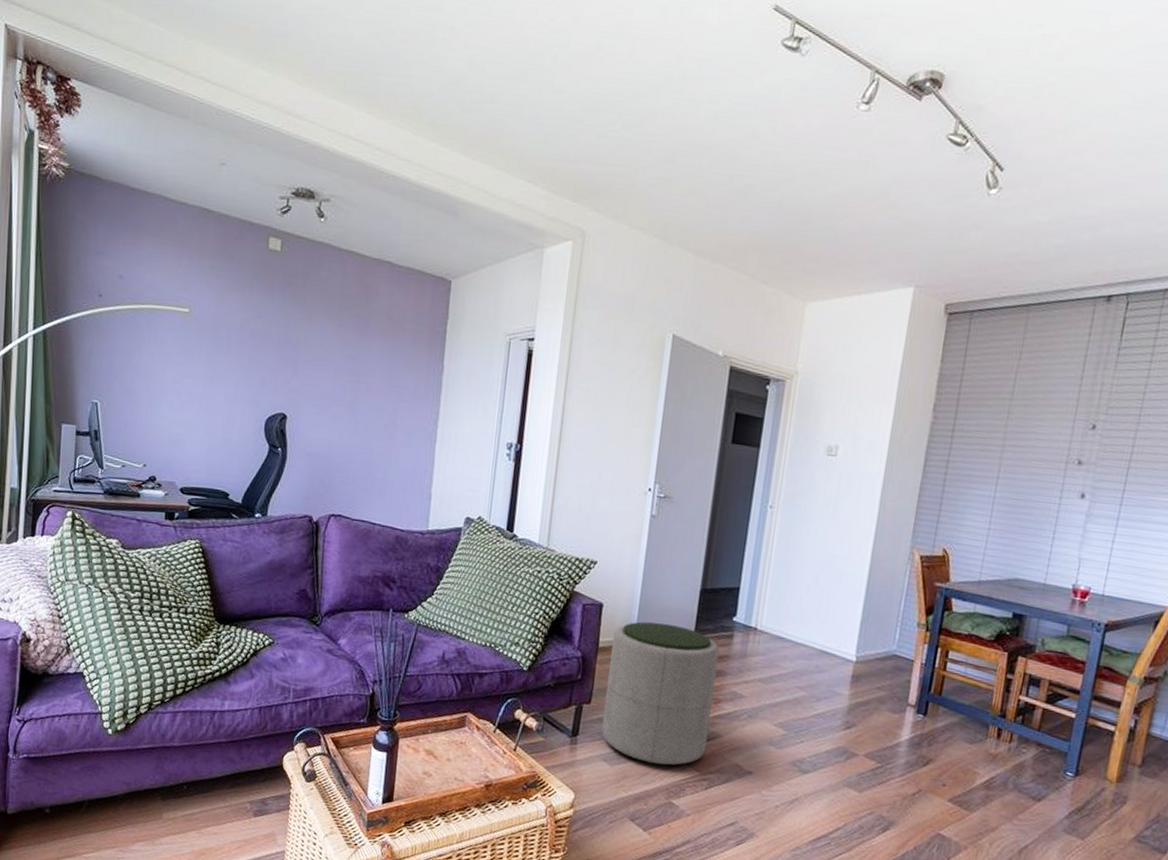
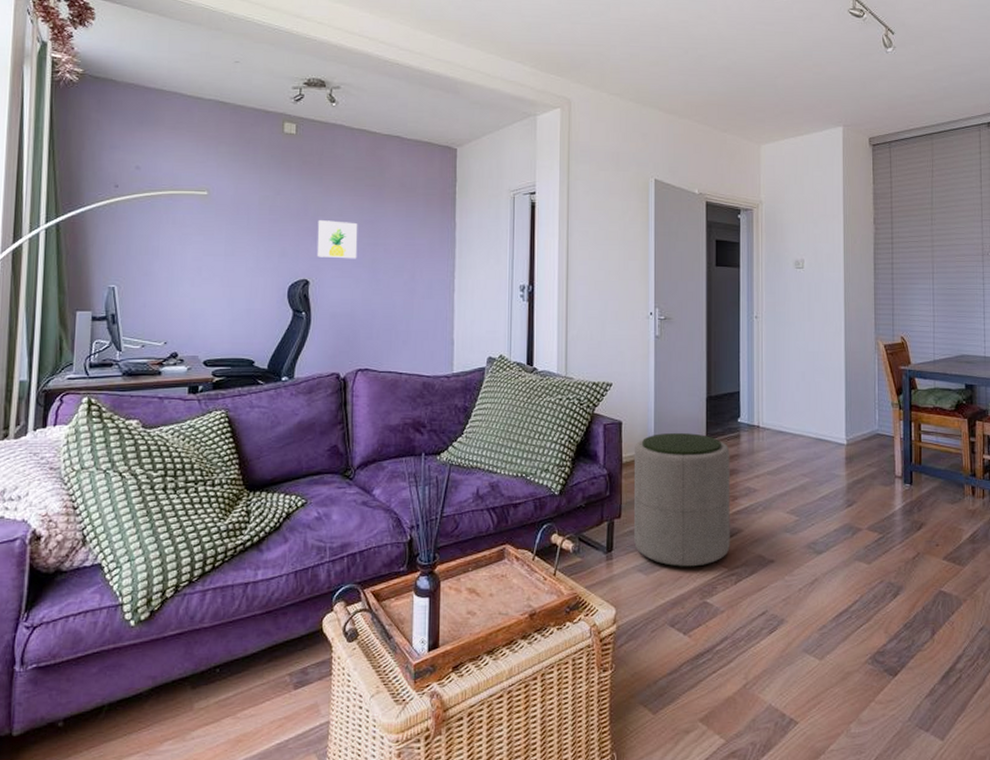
wall art: none [296,350,340,396] -> present [316,220,358,259]

